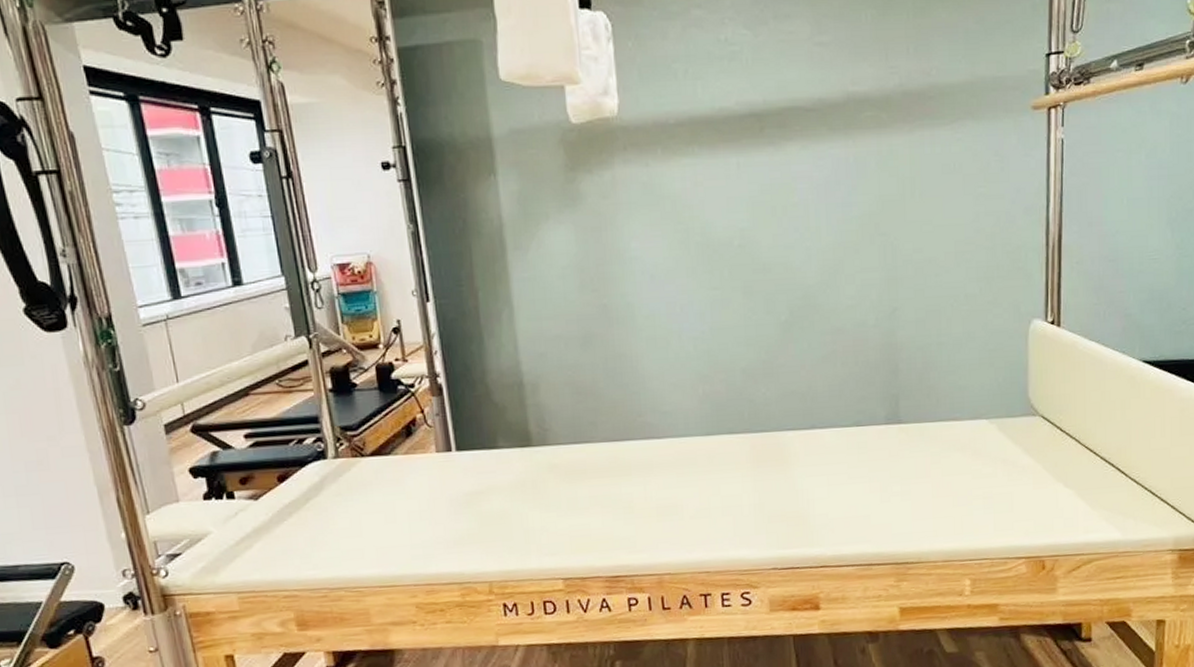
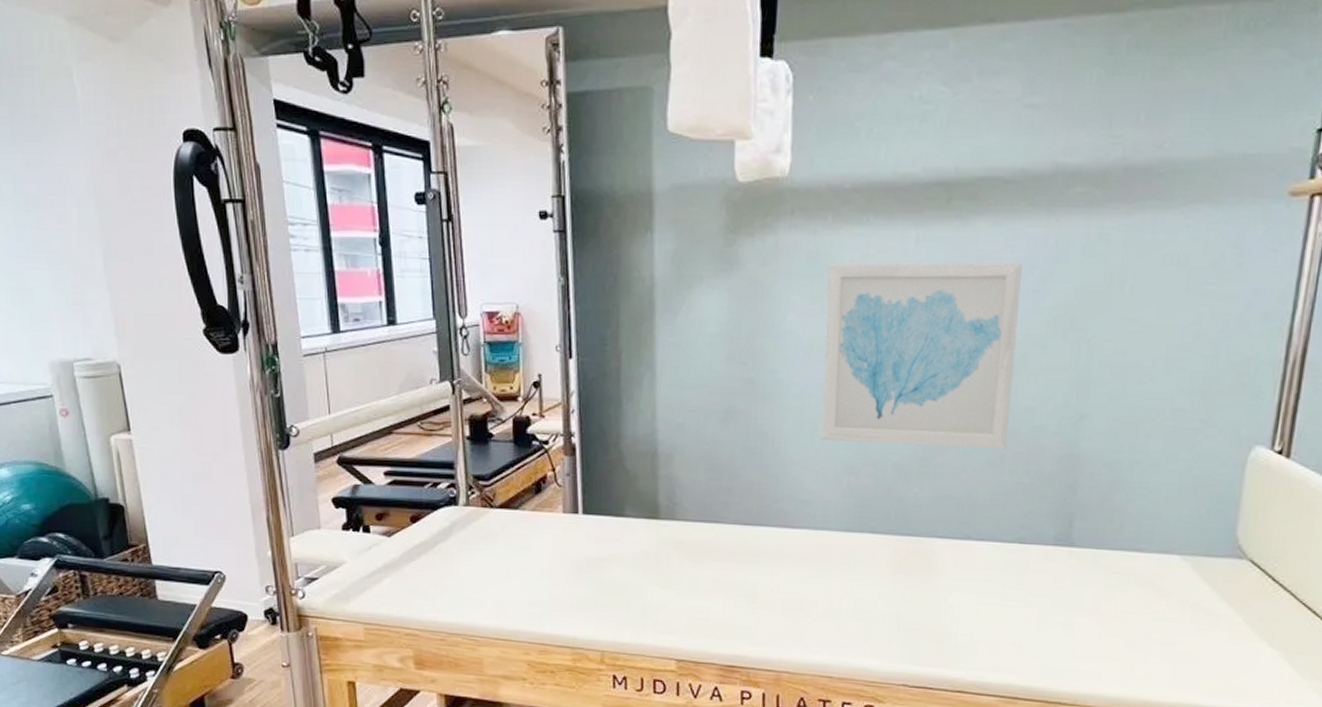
wall art: none [662,179,837,354] -> present [821,261,1022,449]

